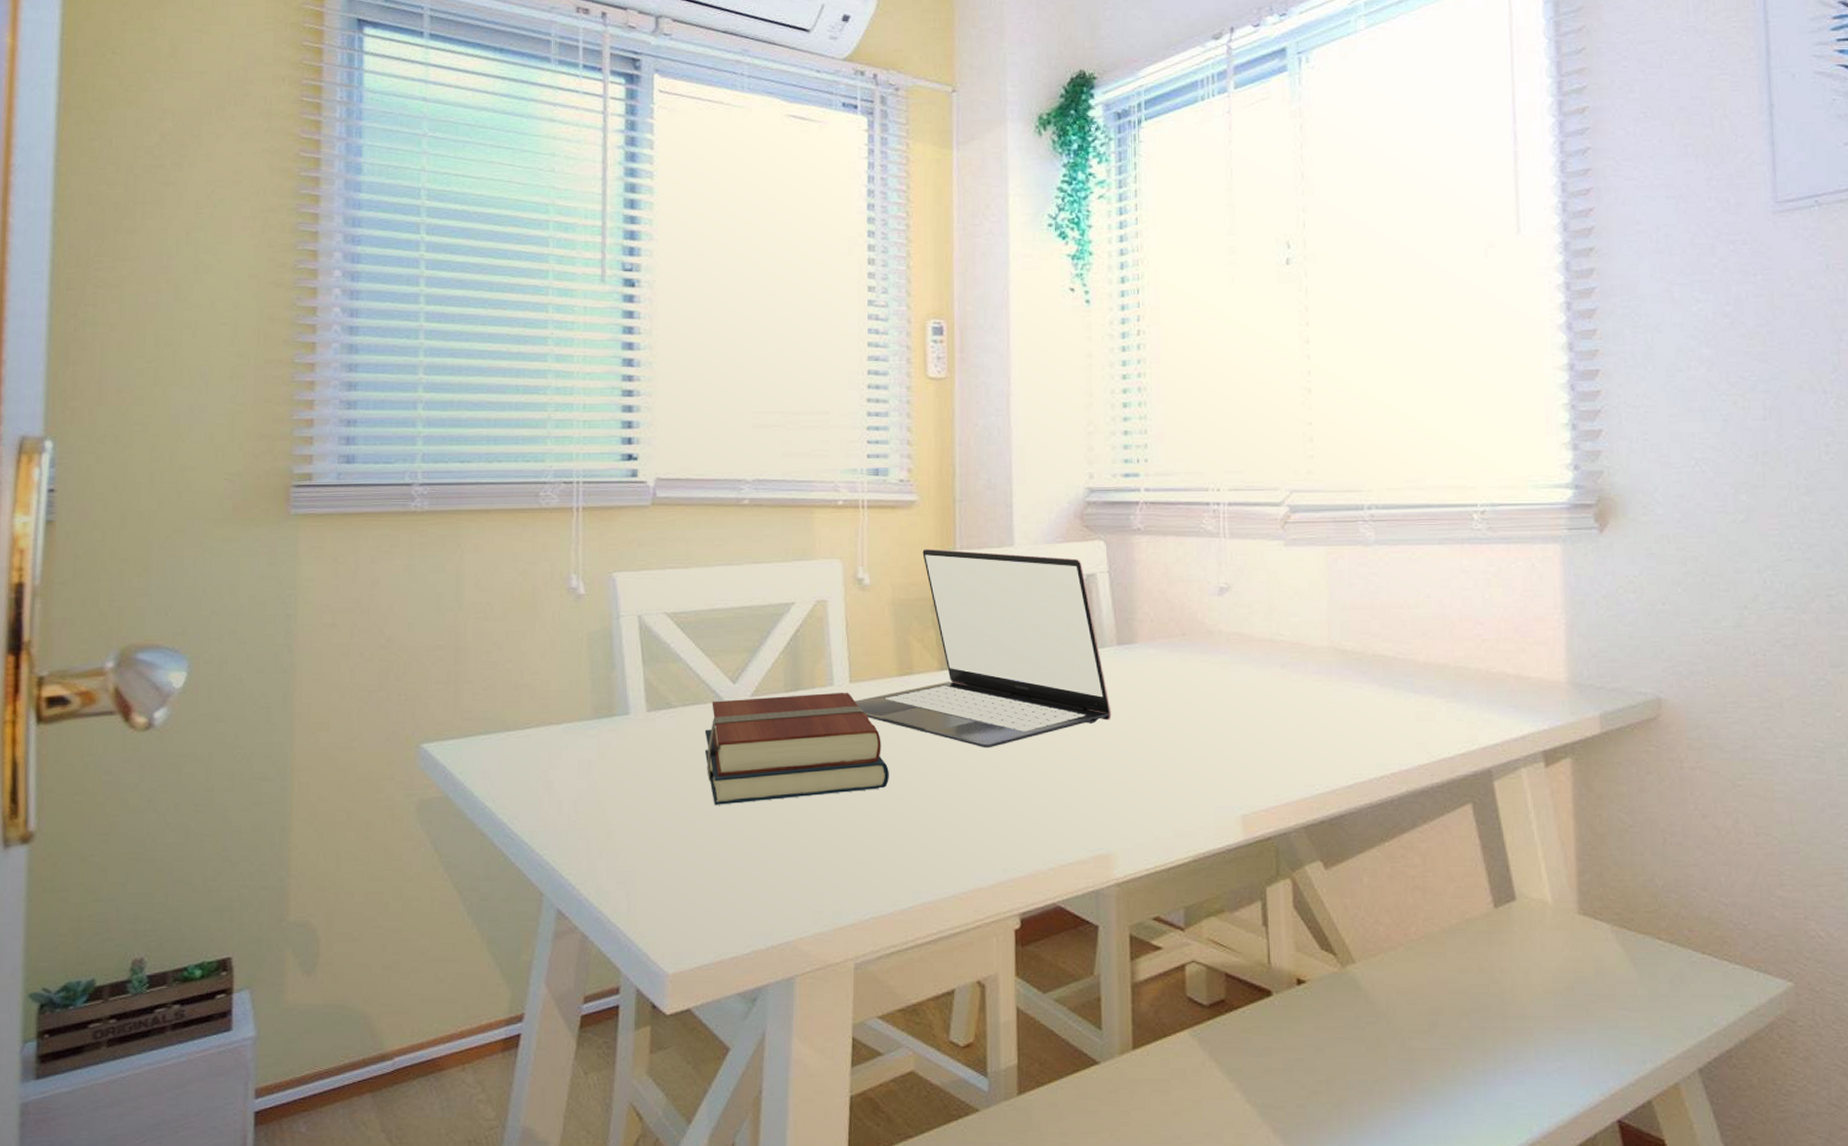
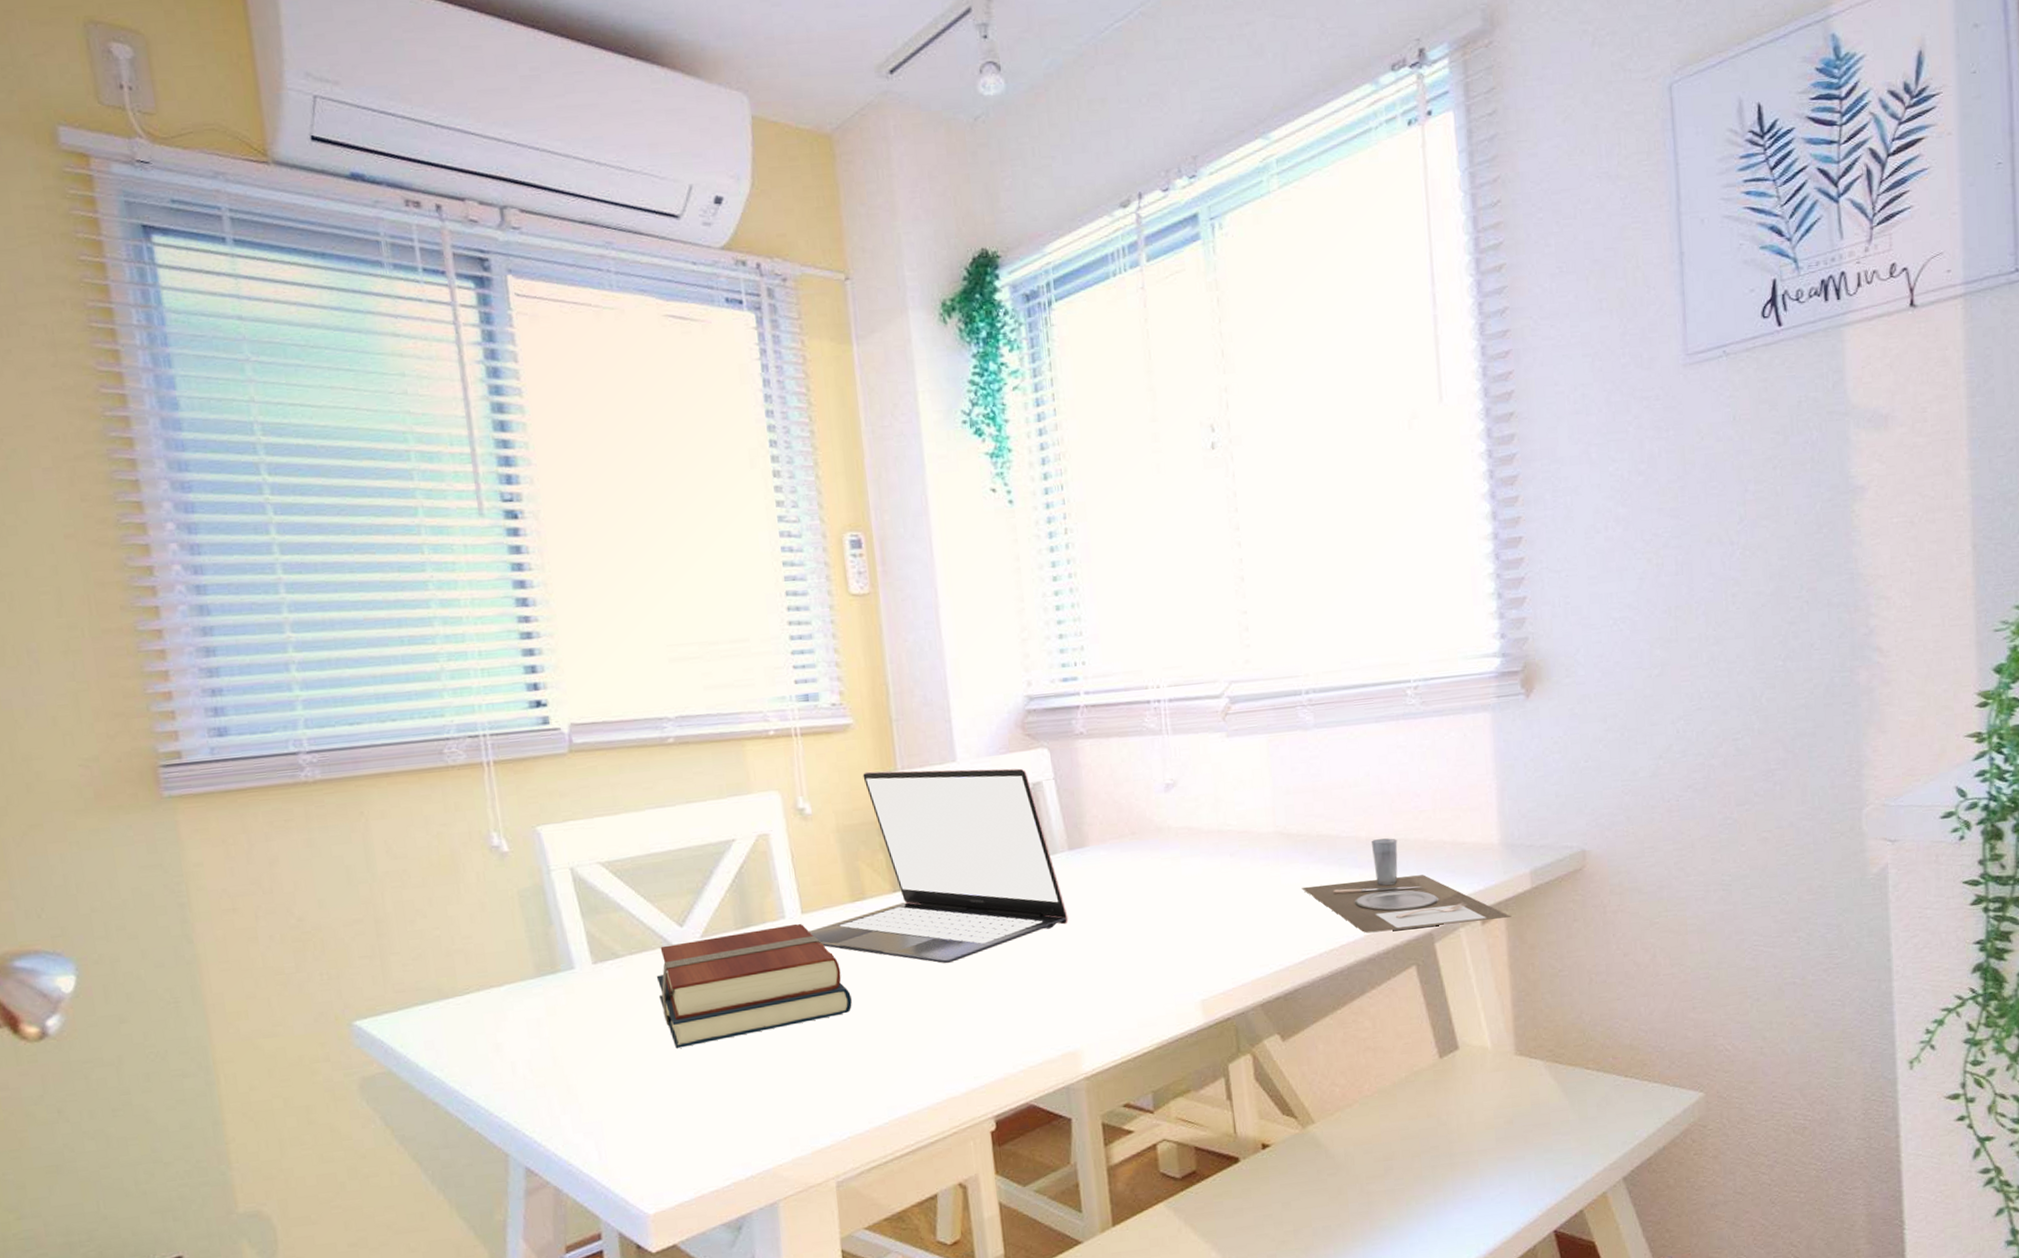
place setting: none [1353,665,1578,763] -> present [1301,838,1512,934]

